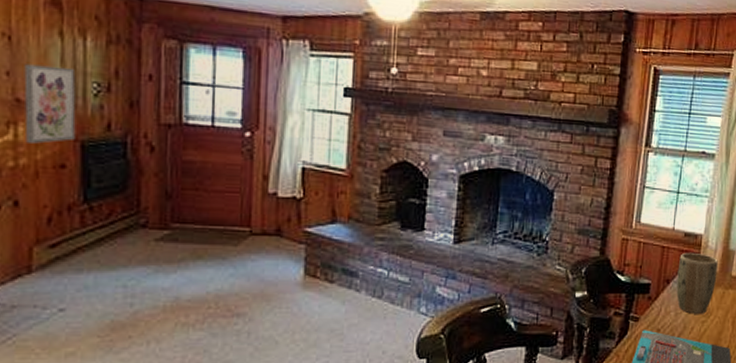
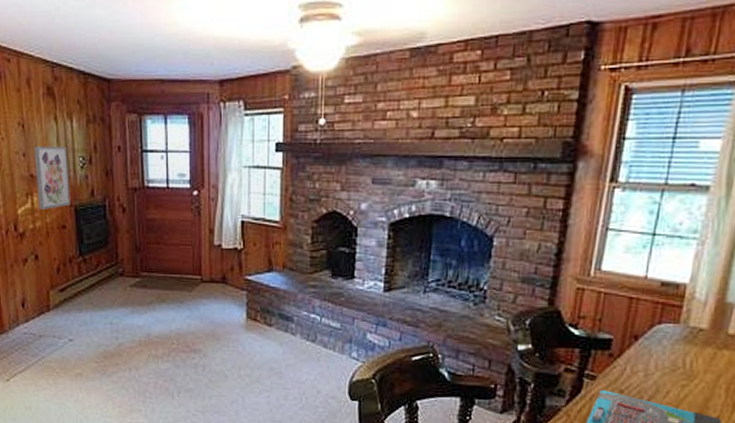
plant pot: present [676,252,718,314] -> none [647,304,708,377]

